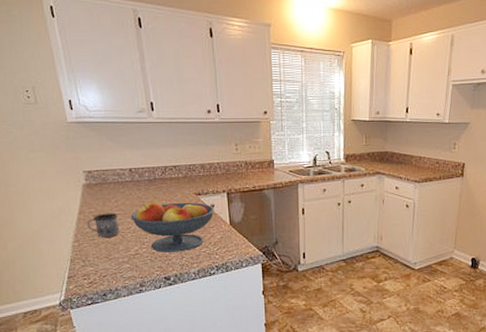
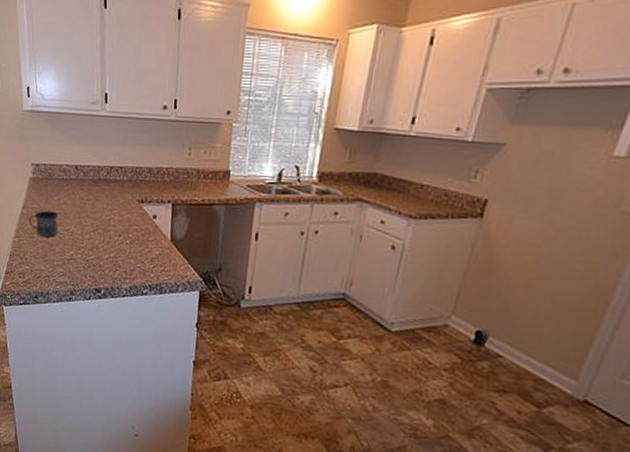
fruit bowl: present [130,202,215,253] -> none [70,204,157,264]

